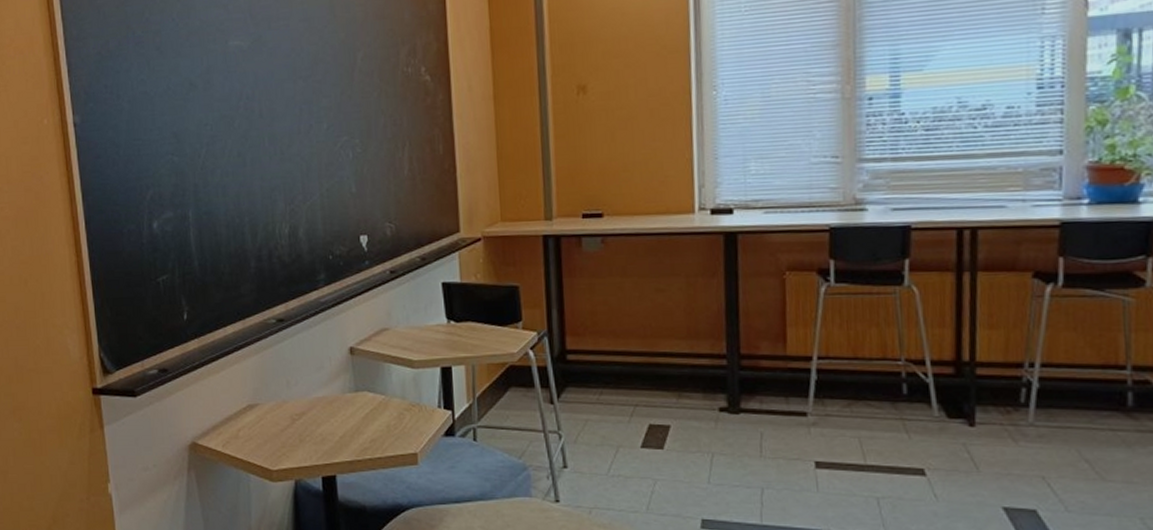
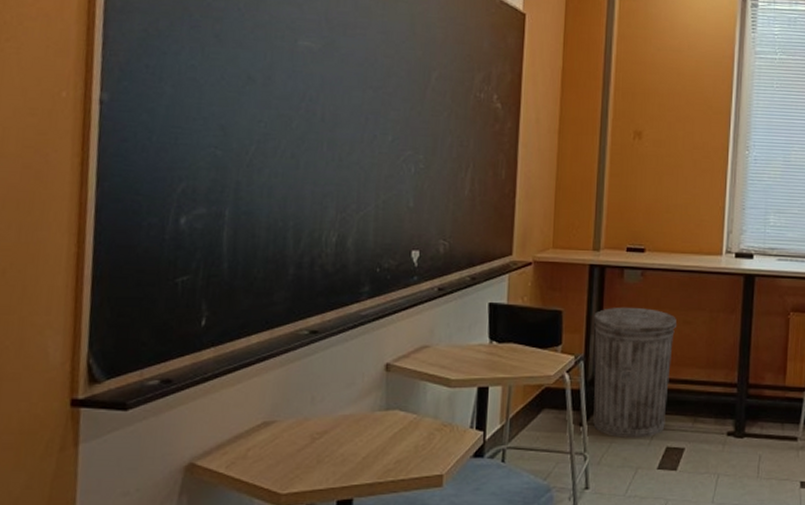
trash can: none [553,277,648,415] -> present [593,307,676,438]

